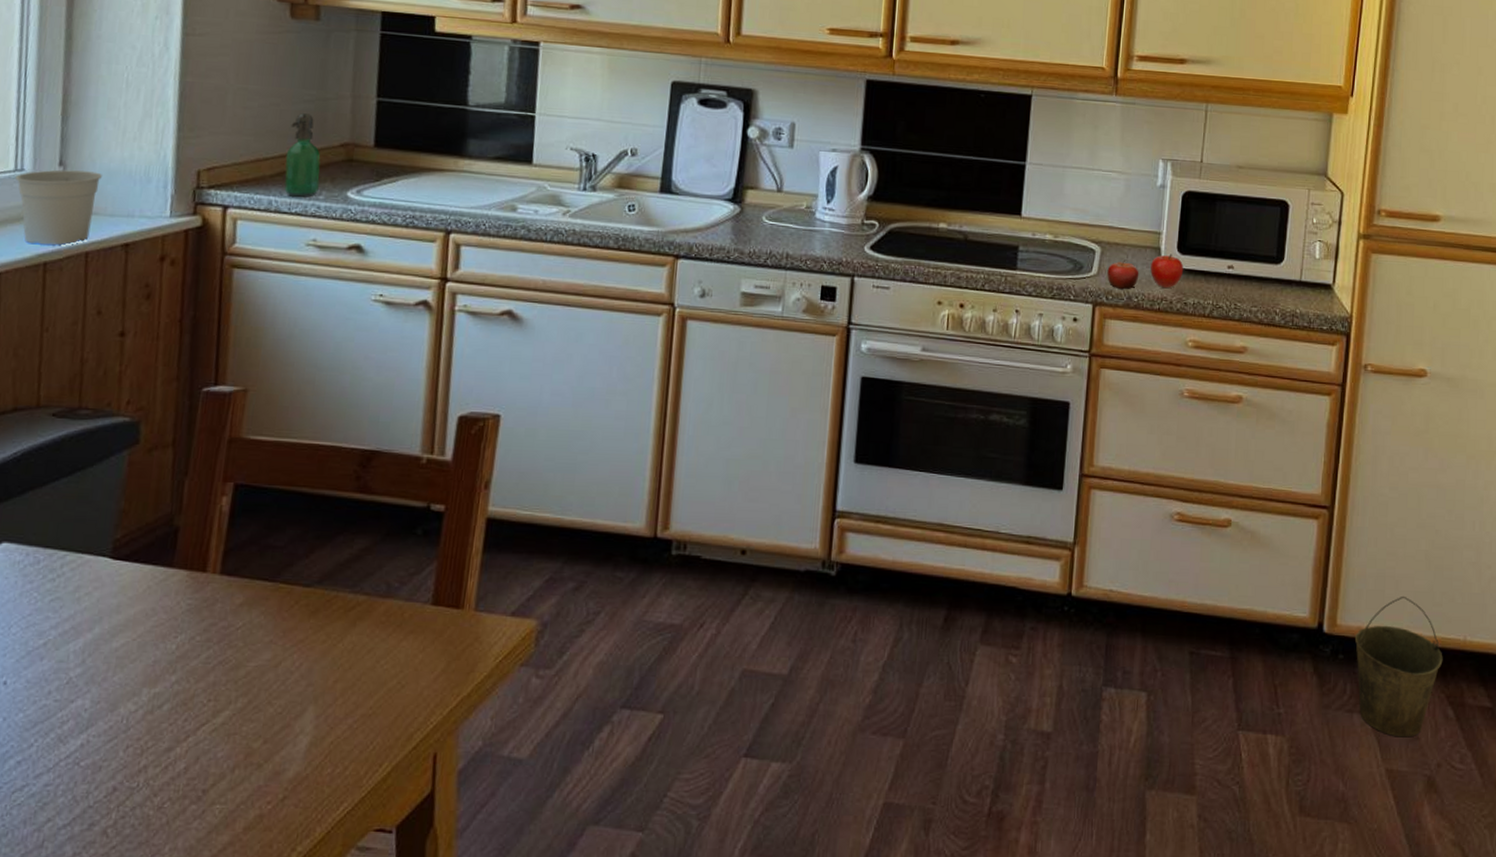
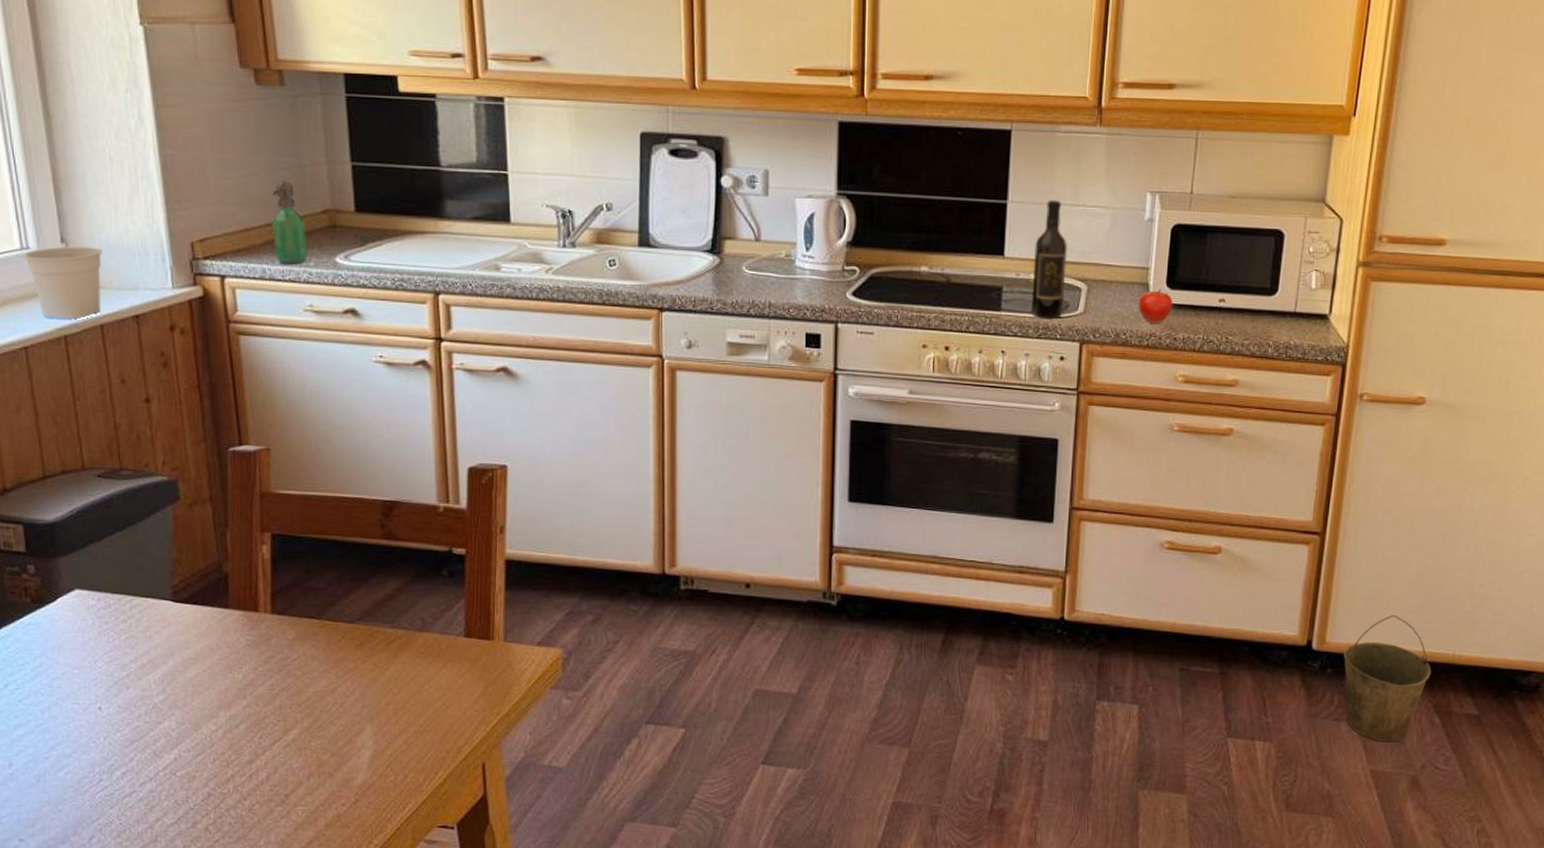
wine bottle: none [1046,163,1083,280] -> present [1031,200,1068,319]
fruit: present [1107,259,1139,290] -> none [1094,296,1127,327]

